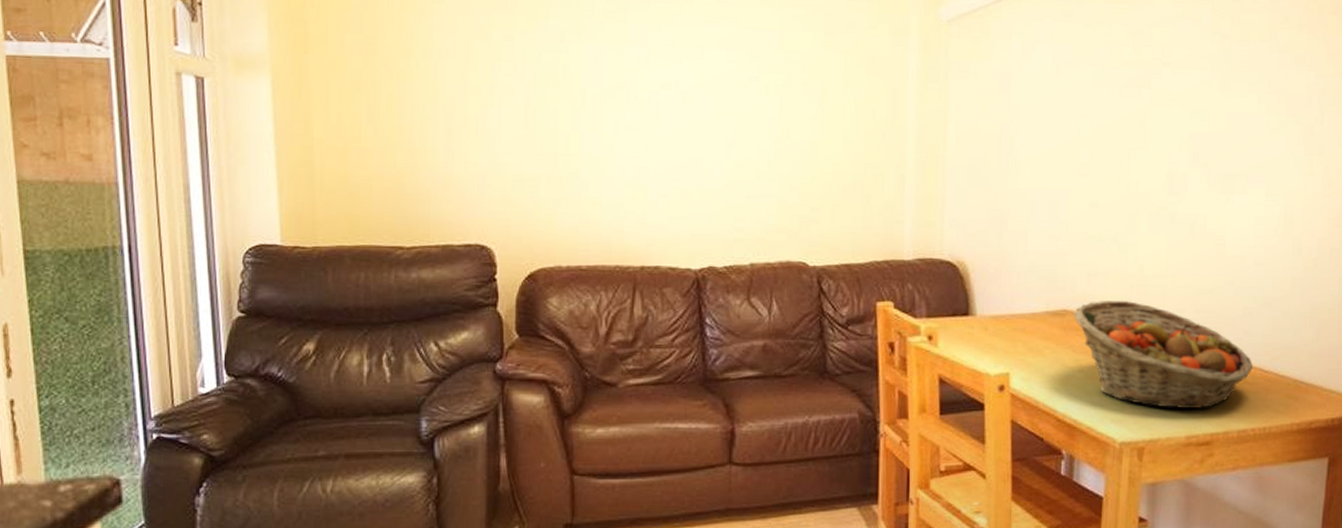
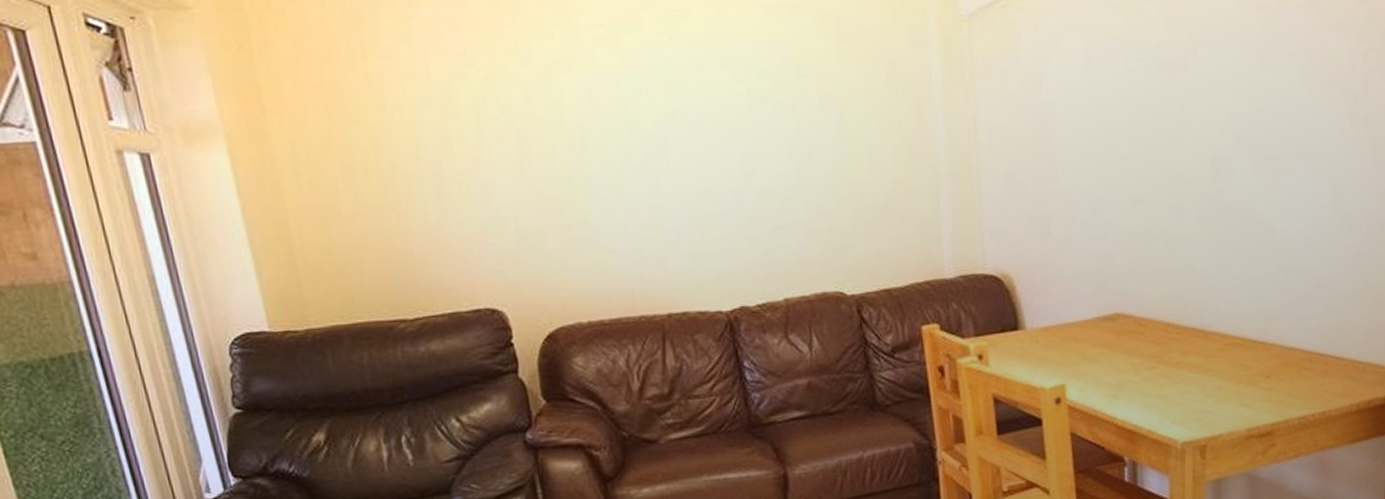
fruit basket: present [1074,300,1253,410] -> none [1126,297,1309,403]

